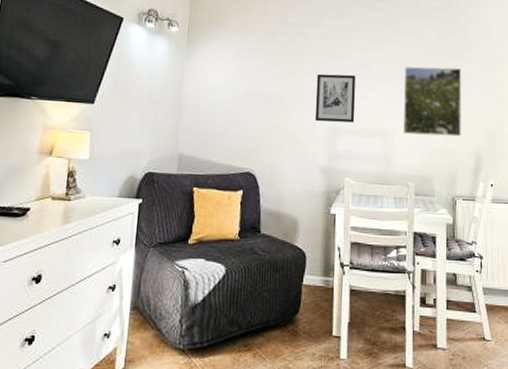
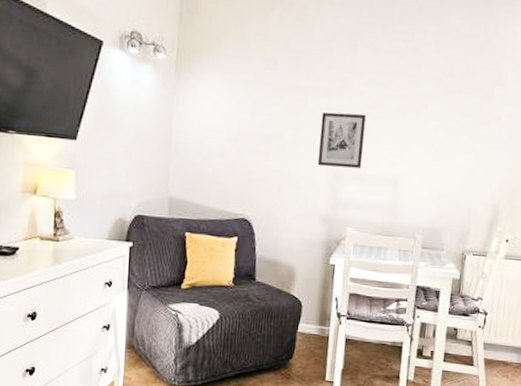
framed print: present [402,66,462,137] -> none [414,106,489,188]

